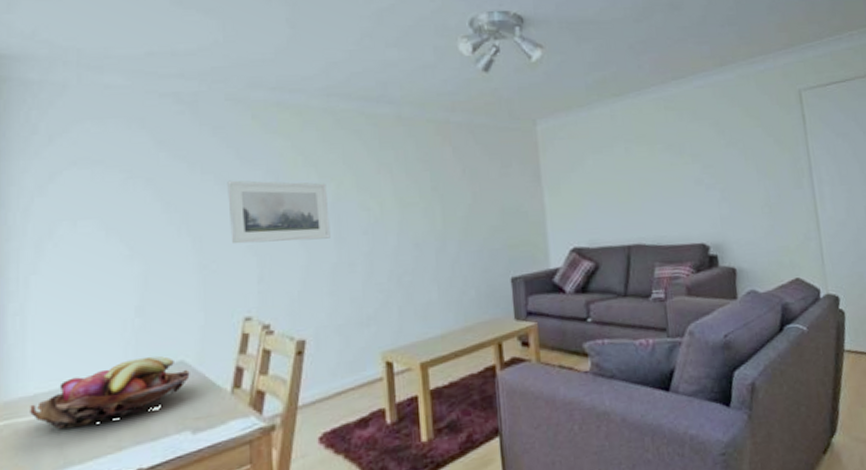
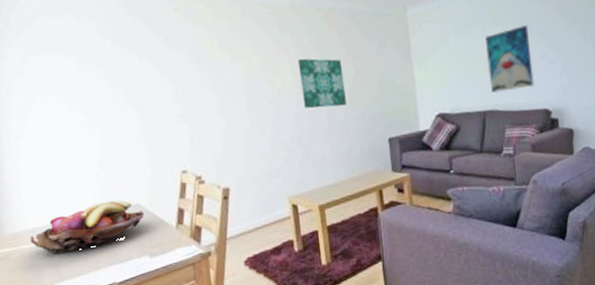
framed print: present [227,180,331,244] -> none [160,62,244,113]
wall art: none [401,179,460,241] -> present [297,58,346,109]
wall art: none [630,144,688,224] -> present [485,24,534,93]

